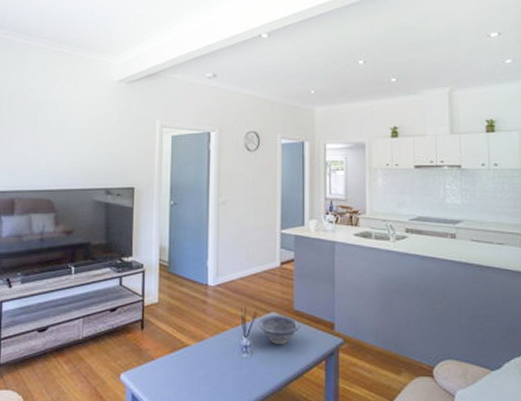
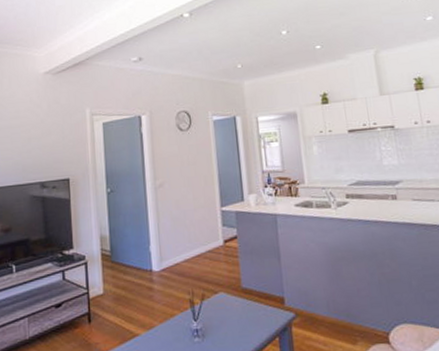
decorative bowl: present [258,316,300,345] -> none [206,295,250,326]

